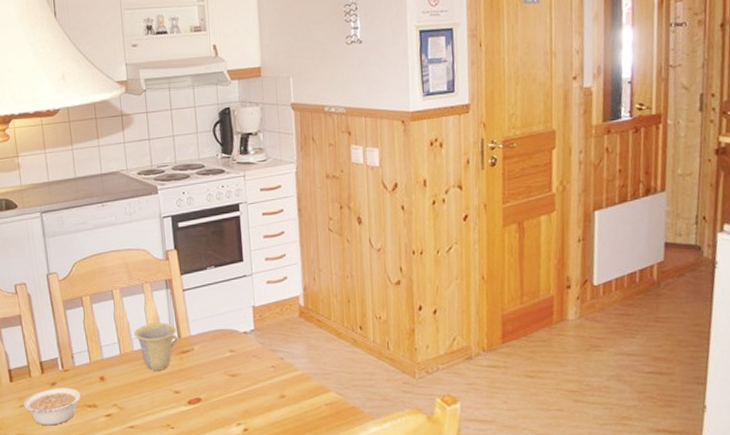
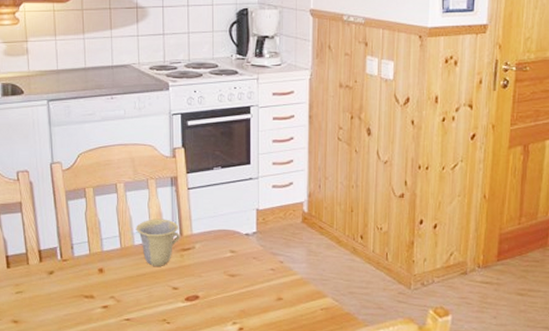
legume: present [24,387,81,426] -> none [20,277,79,314]

